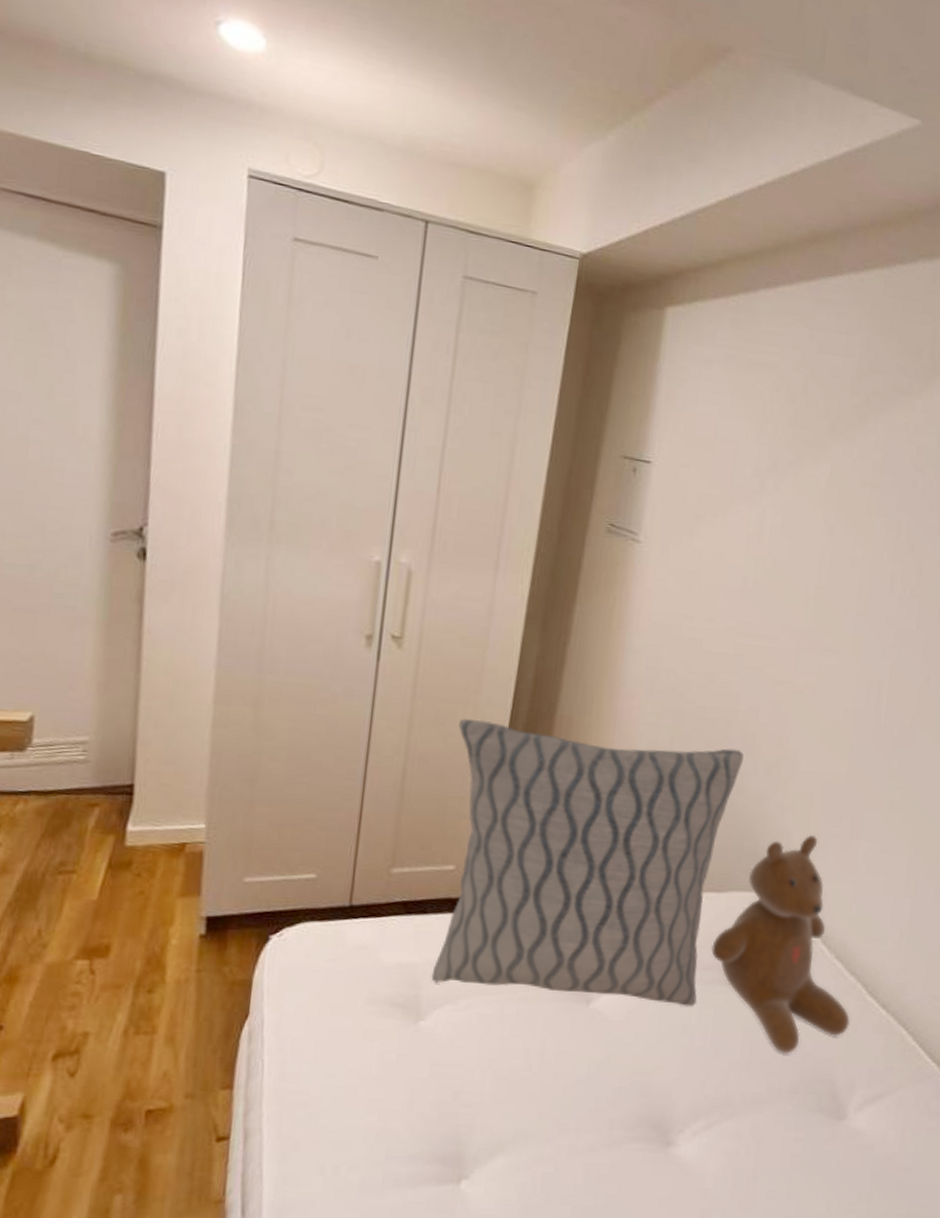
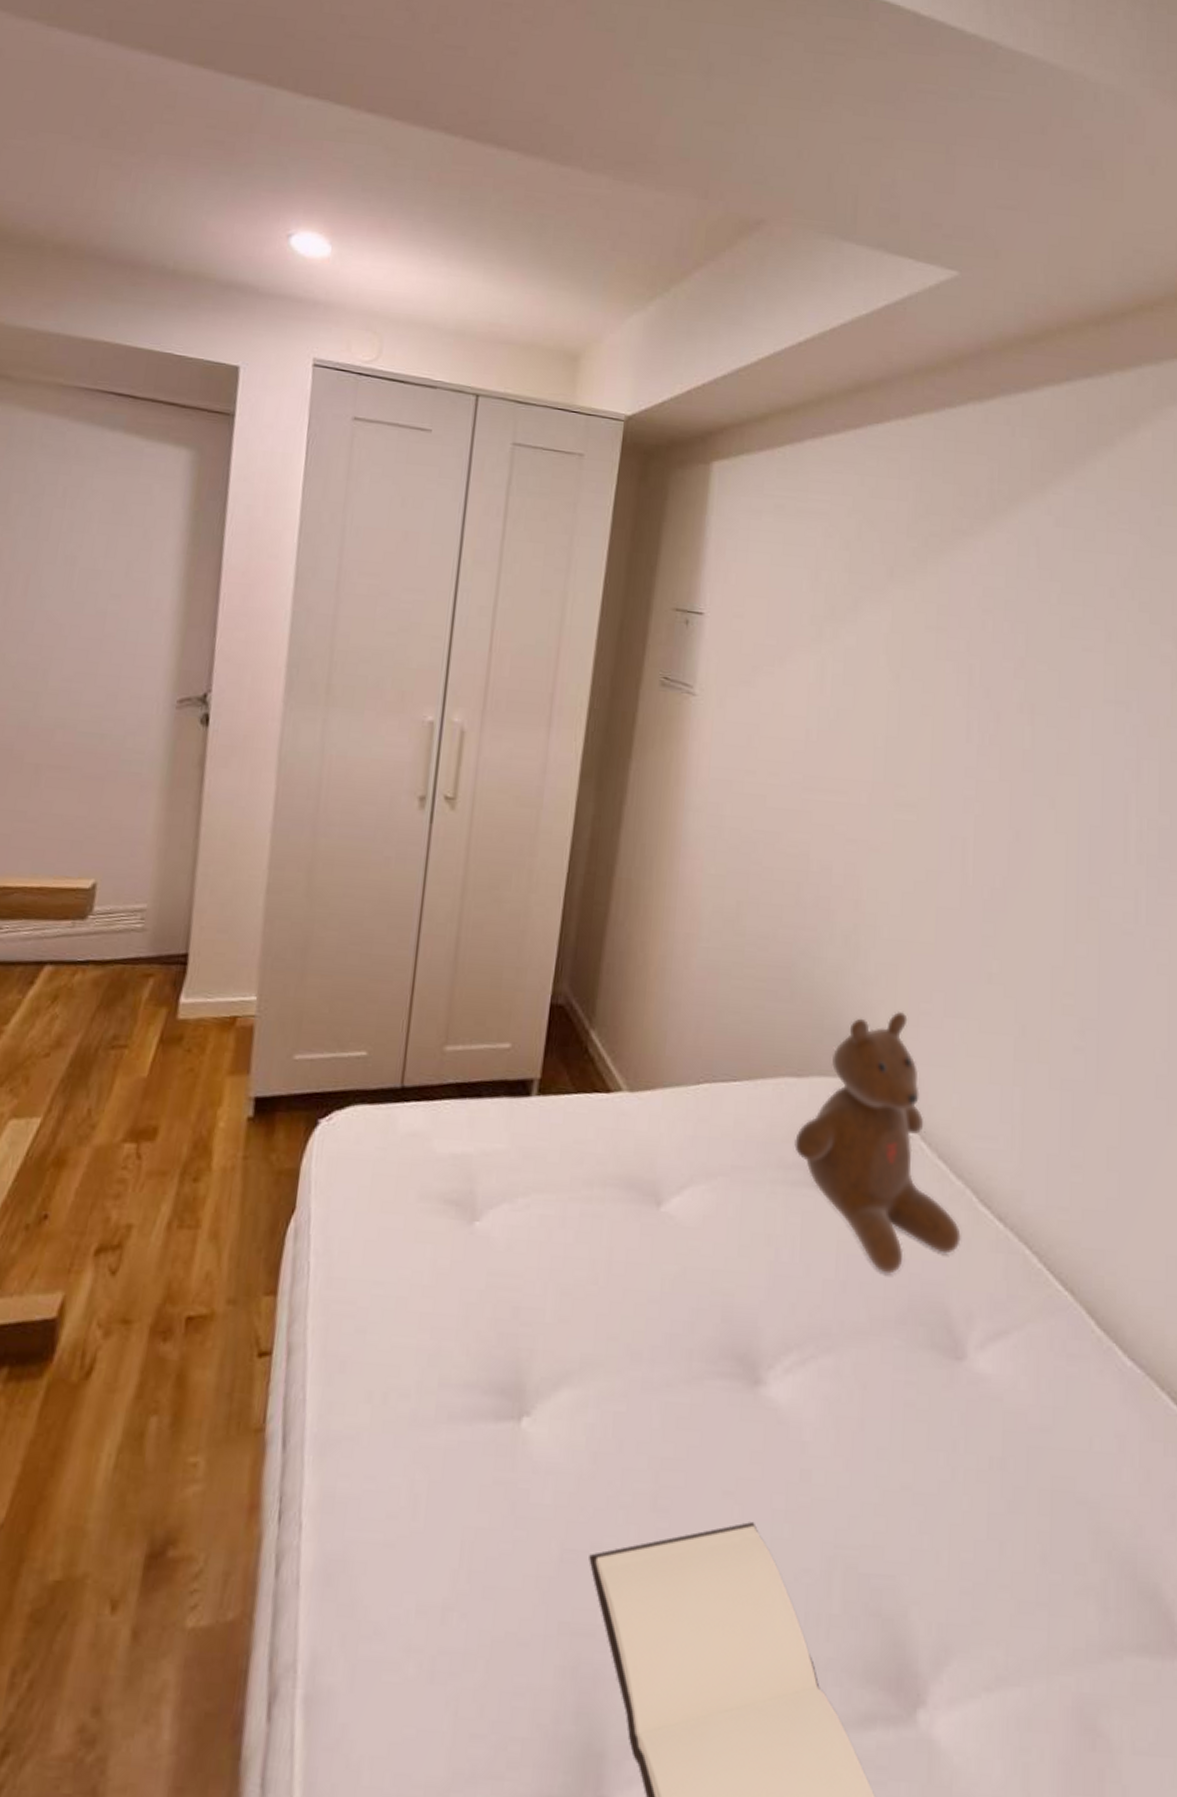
pillow: present [431,718,744,1007] -> none [487,882,818,1213]

